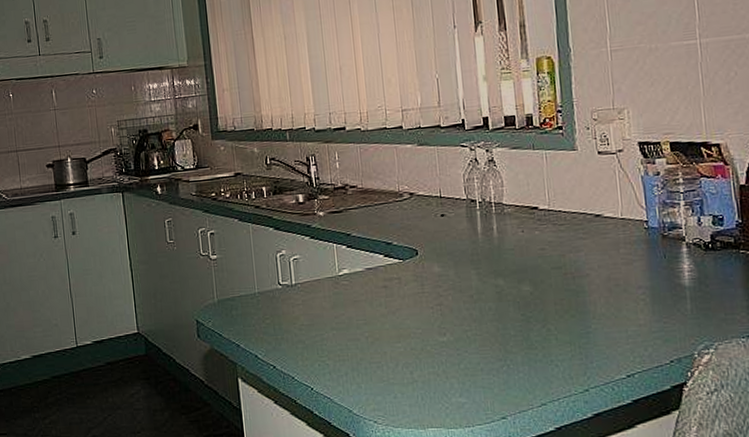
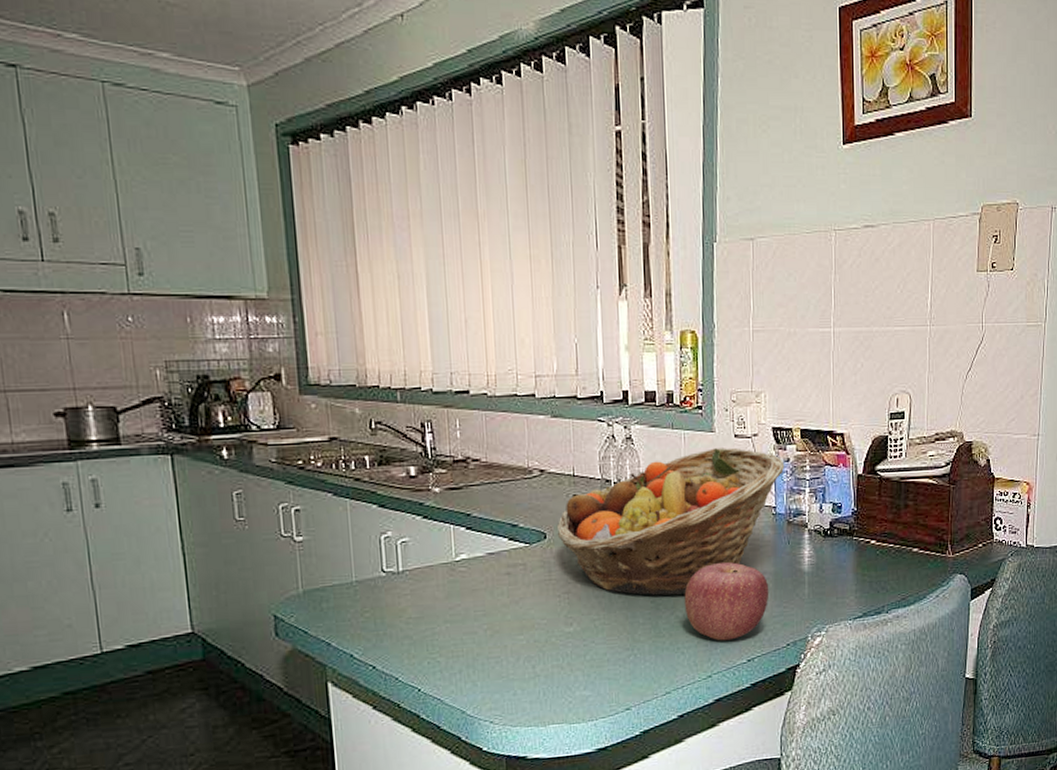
fruit basket: none [427,164,655,309] -> present [556,447,785,595]
apple: none [555,276,647,355] -> present [684,562,770,641]

